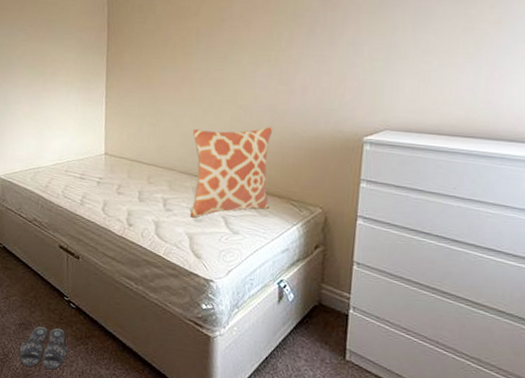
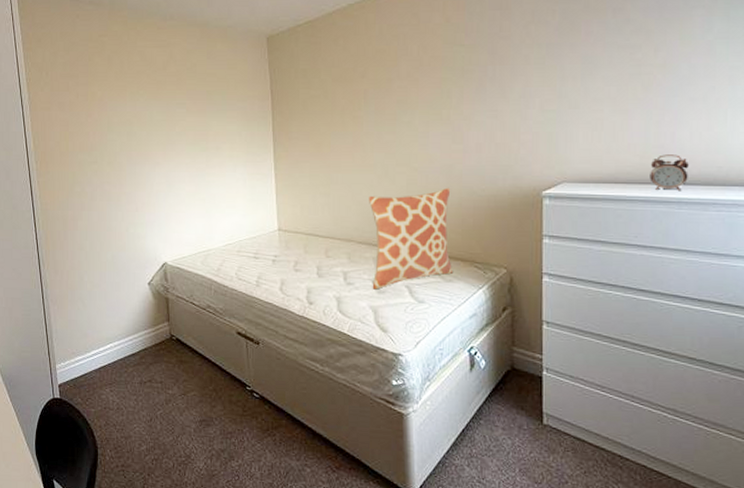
slippers: present [20,326,69,370] -> none [203,420,255,467]
alarm clock: none [474,110,516,148] -> present [650,154,689,191]

